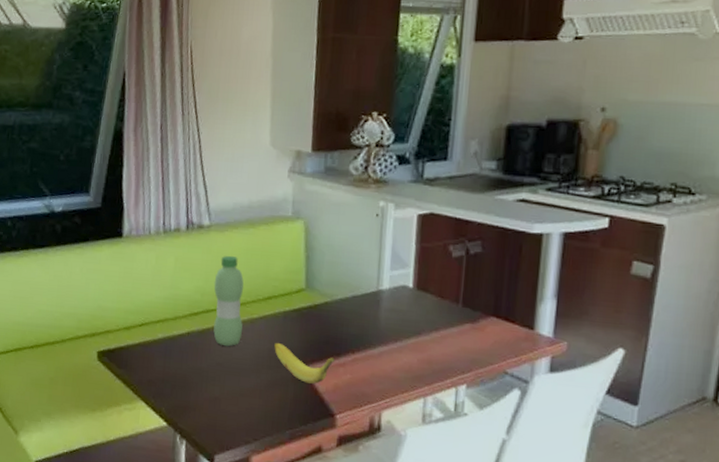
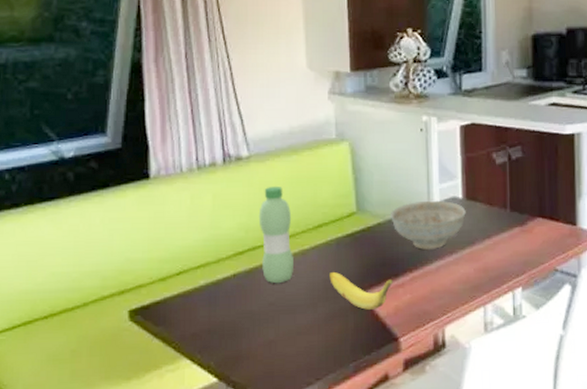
decorative bowl: none [337,285,415,335] -> present [389,200,466,251]

